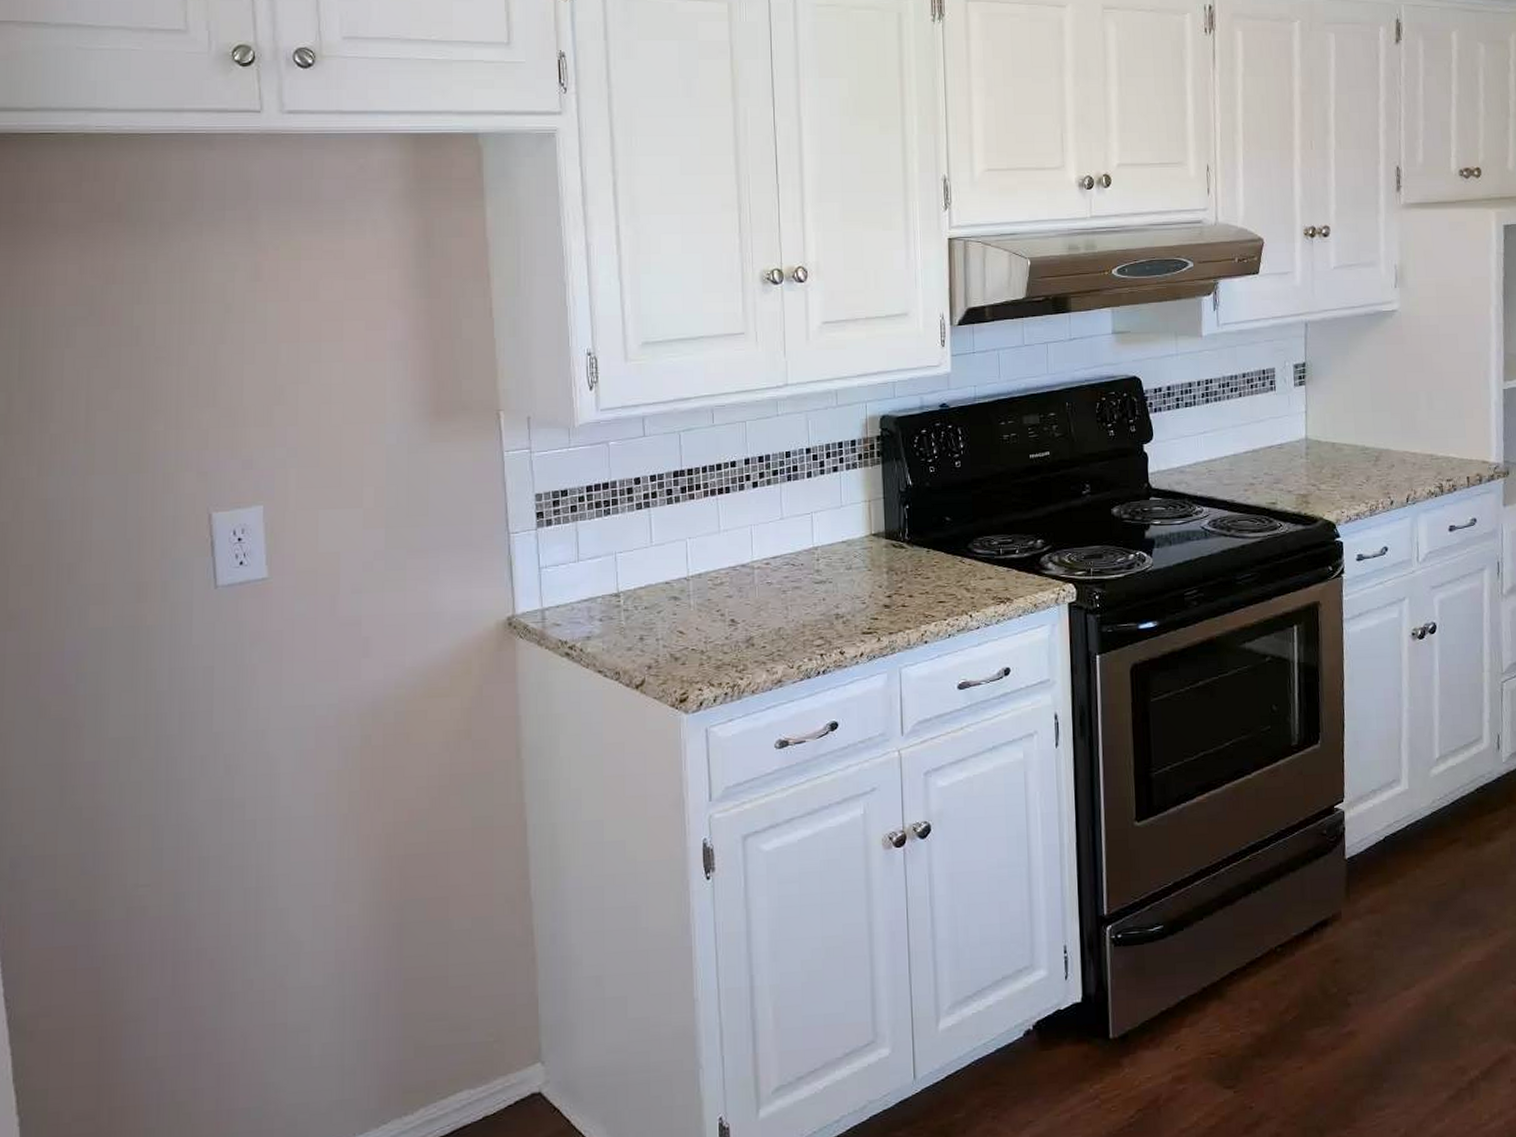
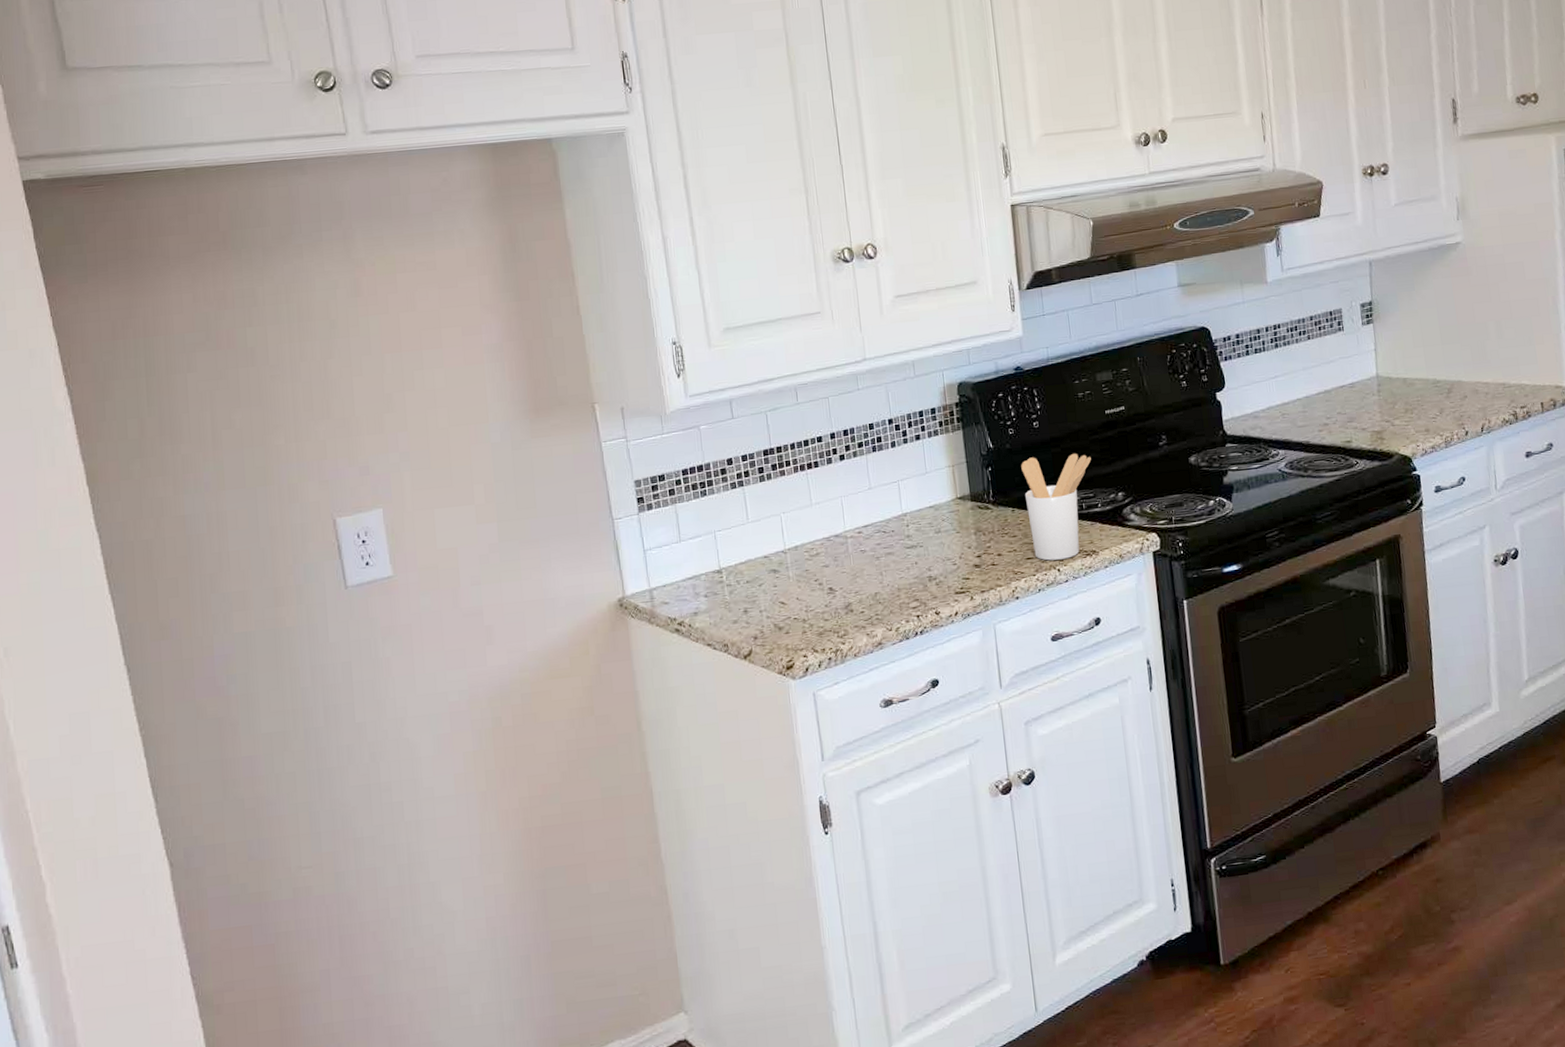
utensil holder: none [940,496,1012,606] -> present [1021,453,1091,561]

